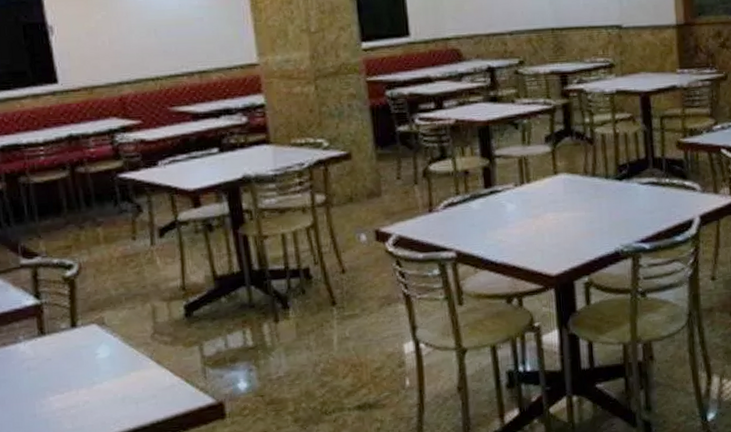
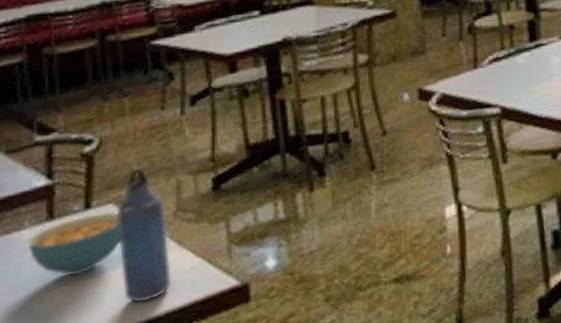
cereal bowl: none [24,331,106,386] -> present [28,212,121,277]
water bottle: none [98,293,155,413] -> present [115,168,172,304]

